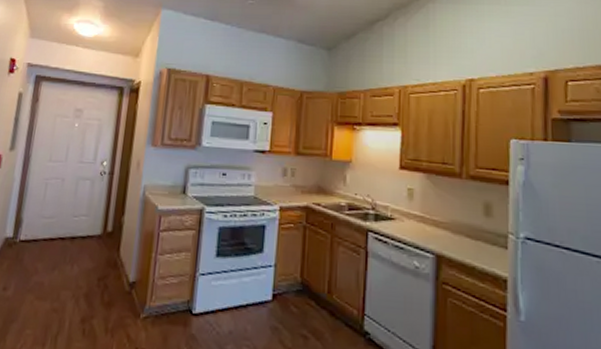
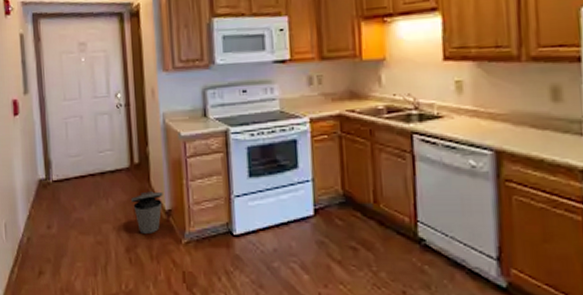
trash can: none [96,261,130,305] -> present [130,191,163,234]

